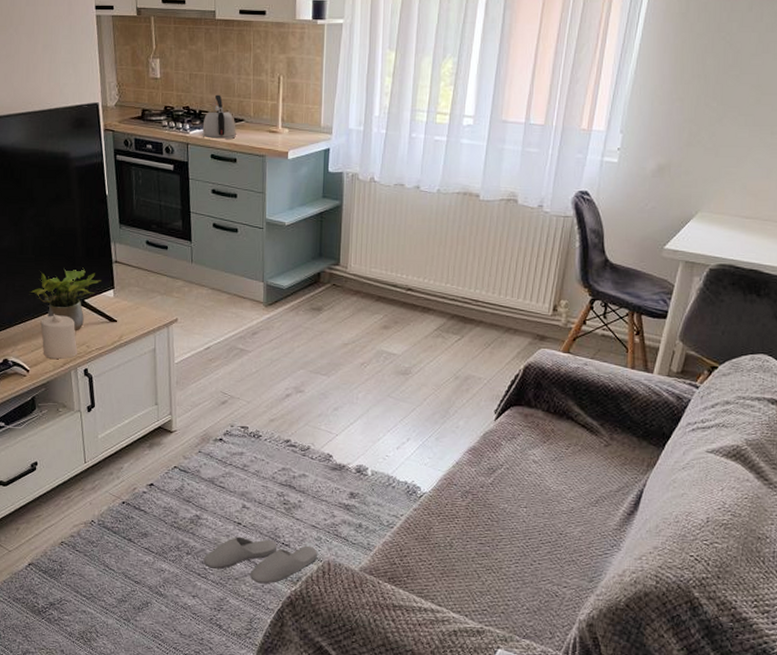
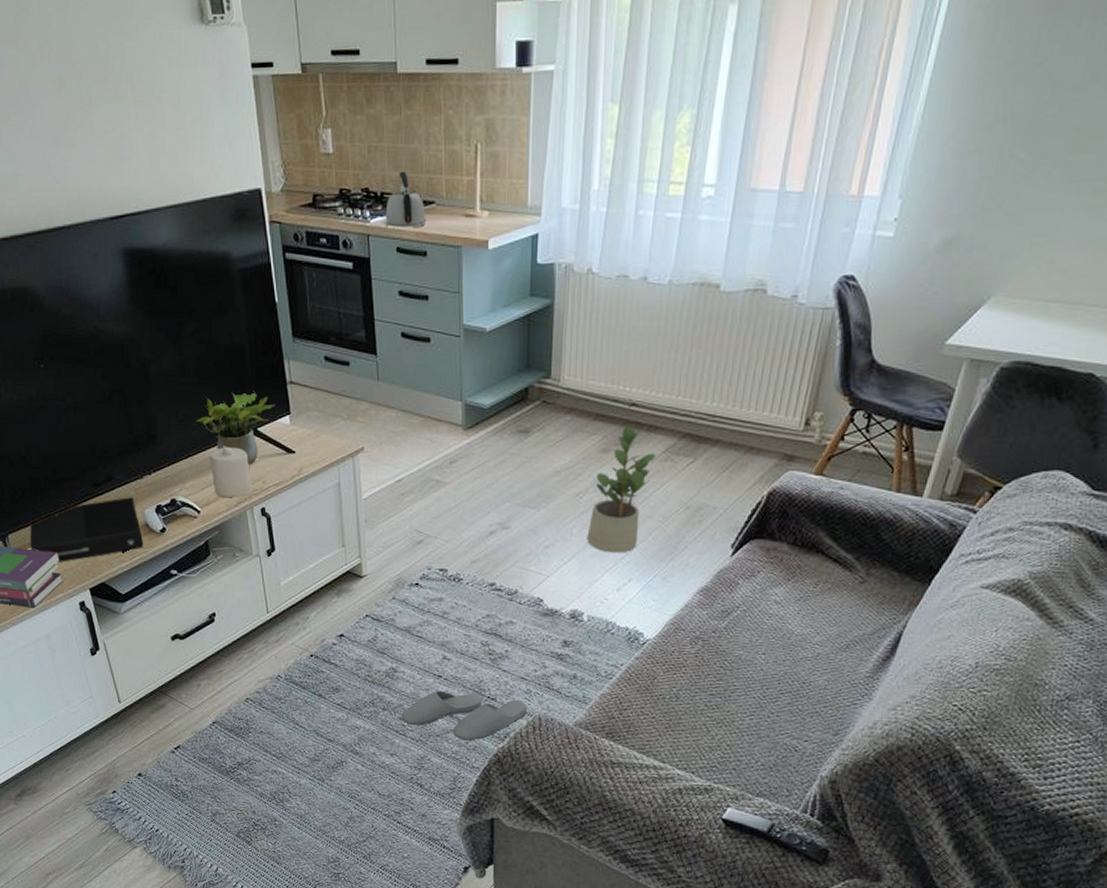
potted plant: none [370,306,429,416] -> present [587,425,656,553]

